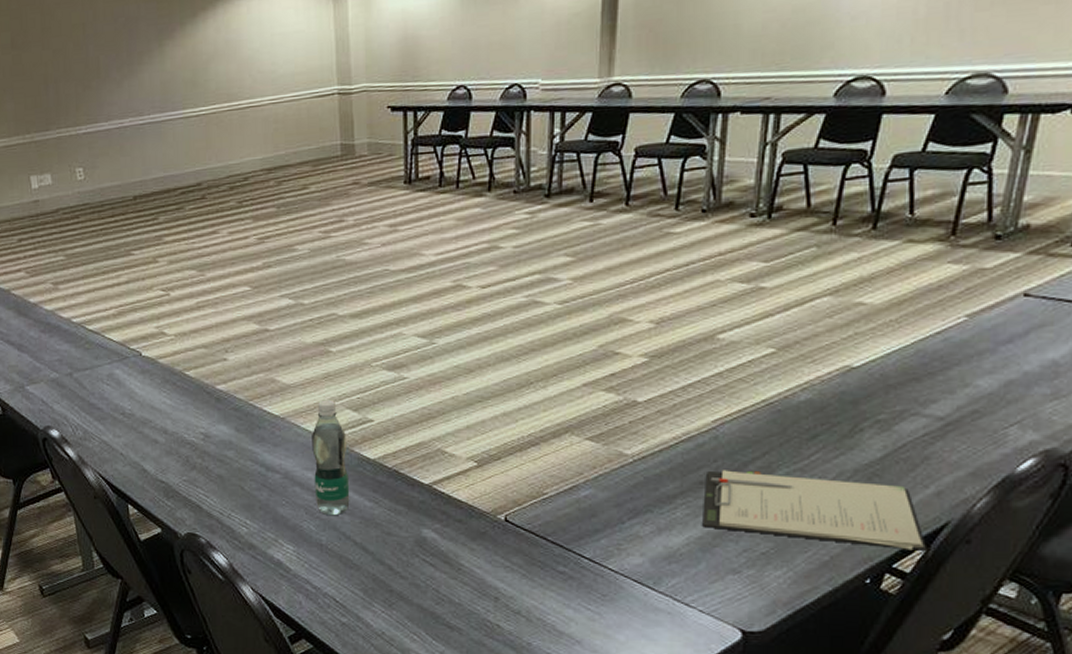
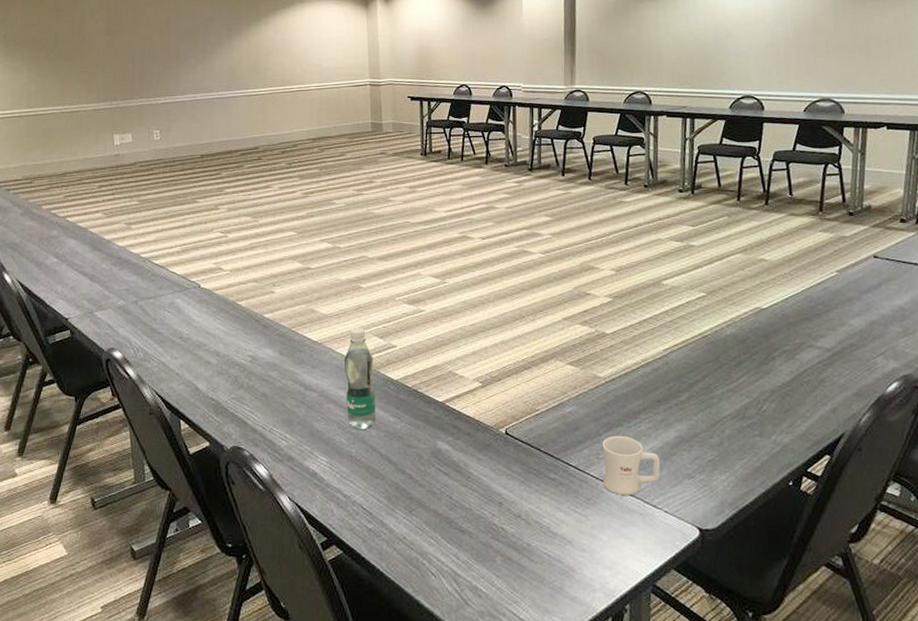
mug: none [623,523,699,593] -> present [602,435,661,496]
clipboard: present [702,470,928,552] -> none [661,390,832,458]

